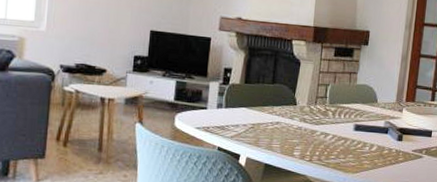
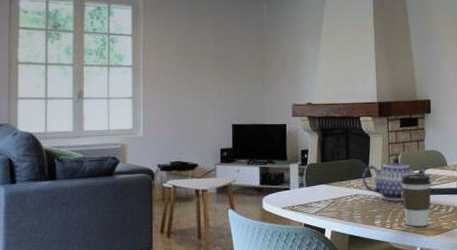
teapot: none [286,87,359,134] -> present [362,157,429,202]
coffee cup: none [325,107,359,163] -> present [401,174,432,227]

